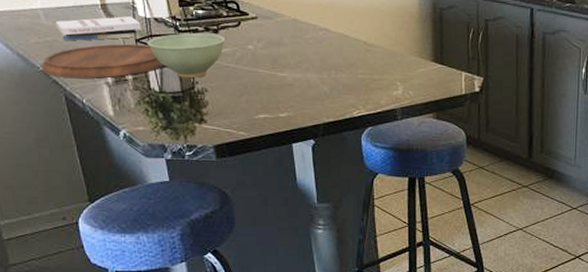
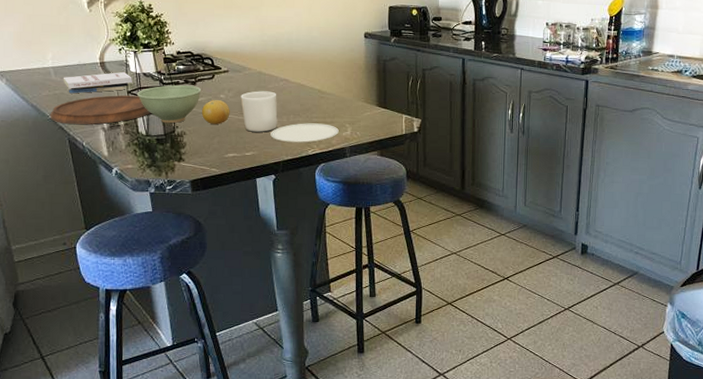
fruit: none [225,51,260,80] -> present [201,100,230,124]
mug: none [272,41,317,90] -> present [240,91,278,132]
plate: none [308,80,388,104] -> present [270,123,339,144]

